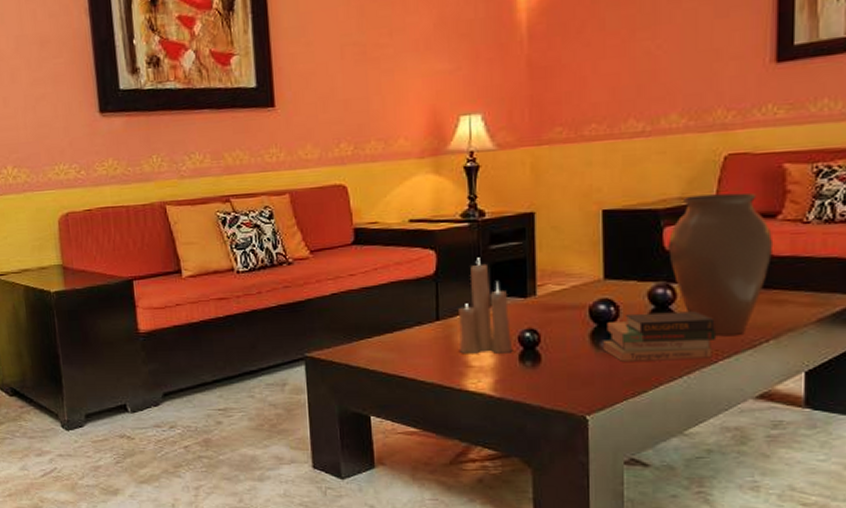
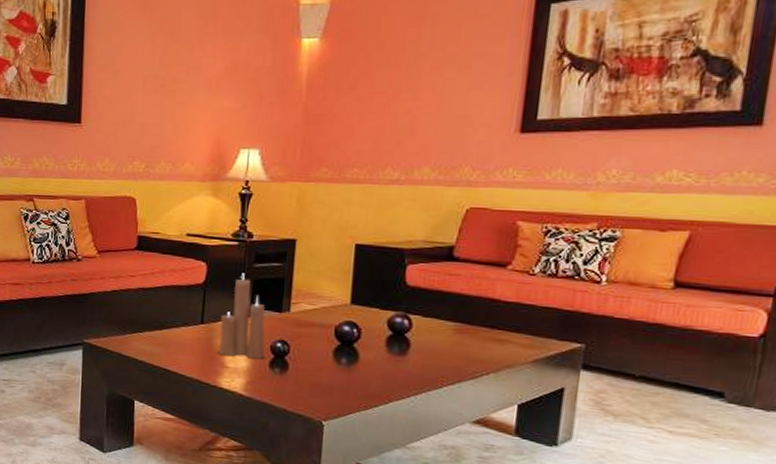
books: present [602,311,717,363] -> none [342,337,444,383]
vase: present [668,192,774,337] -> none [409,240,502,367]

